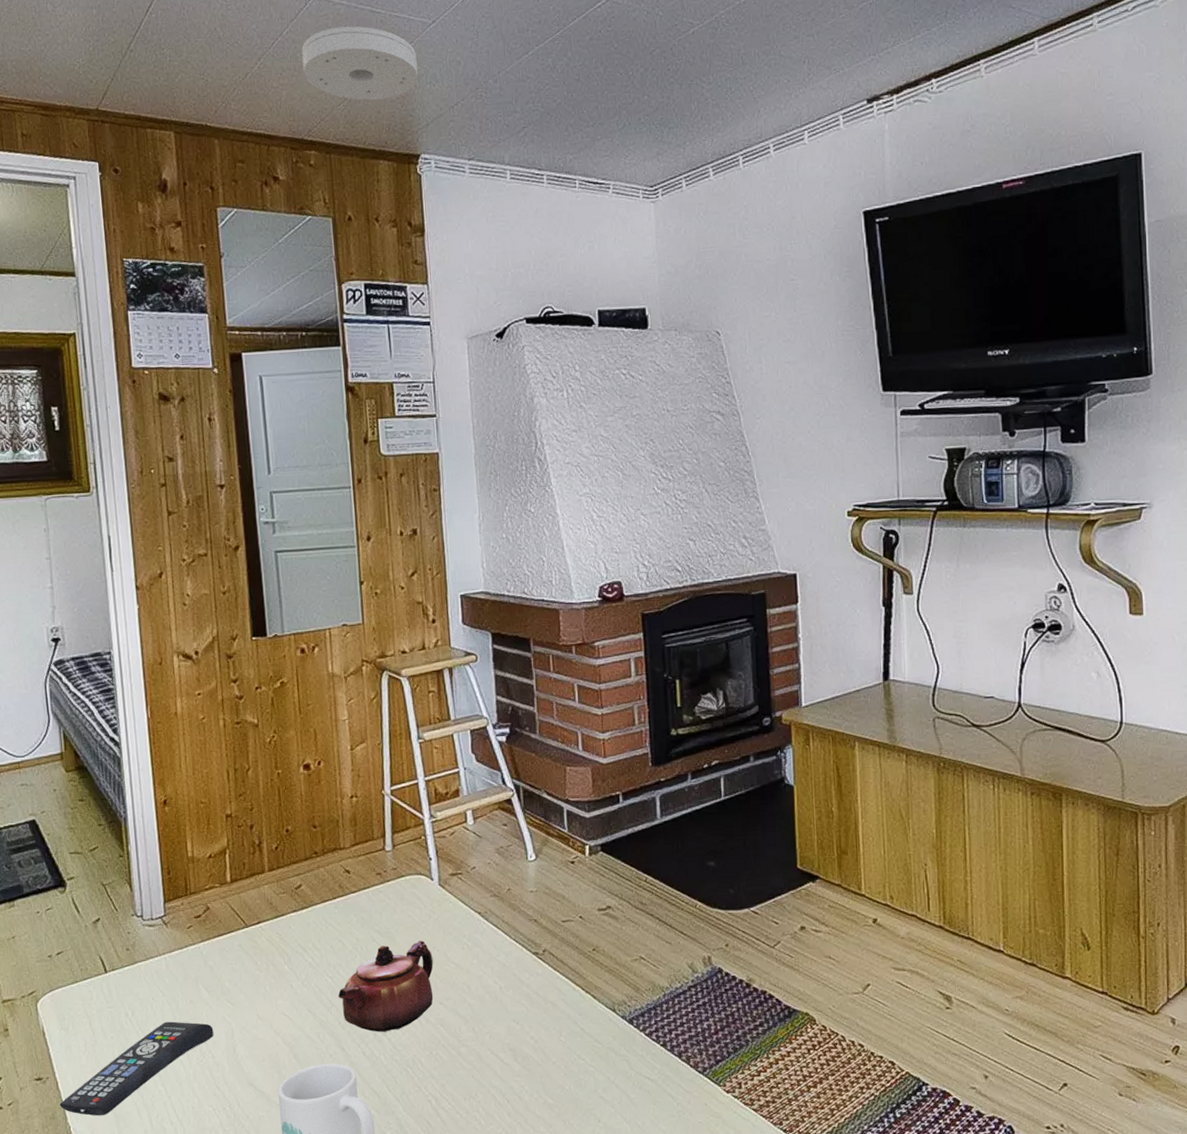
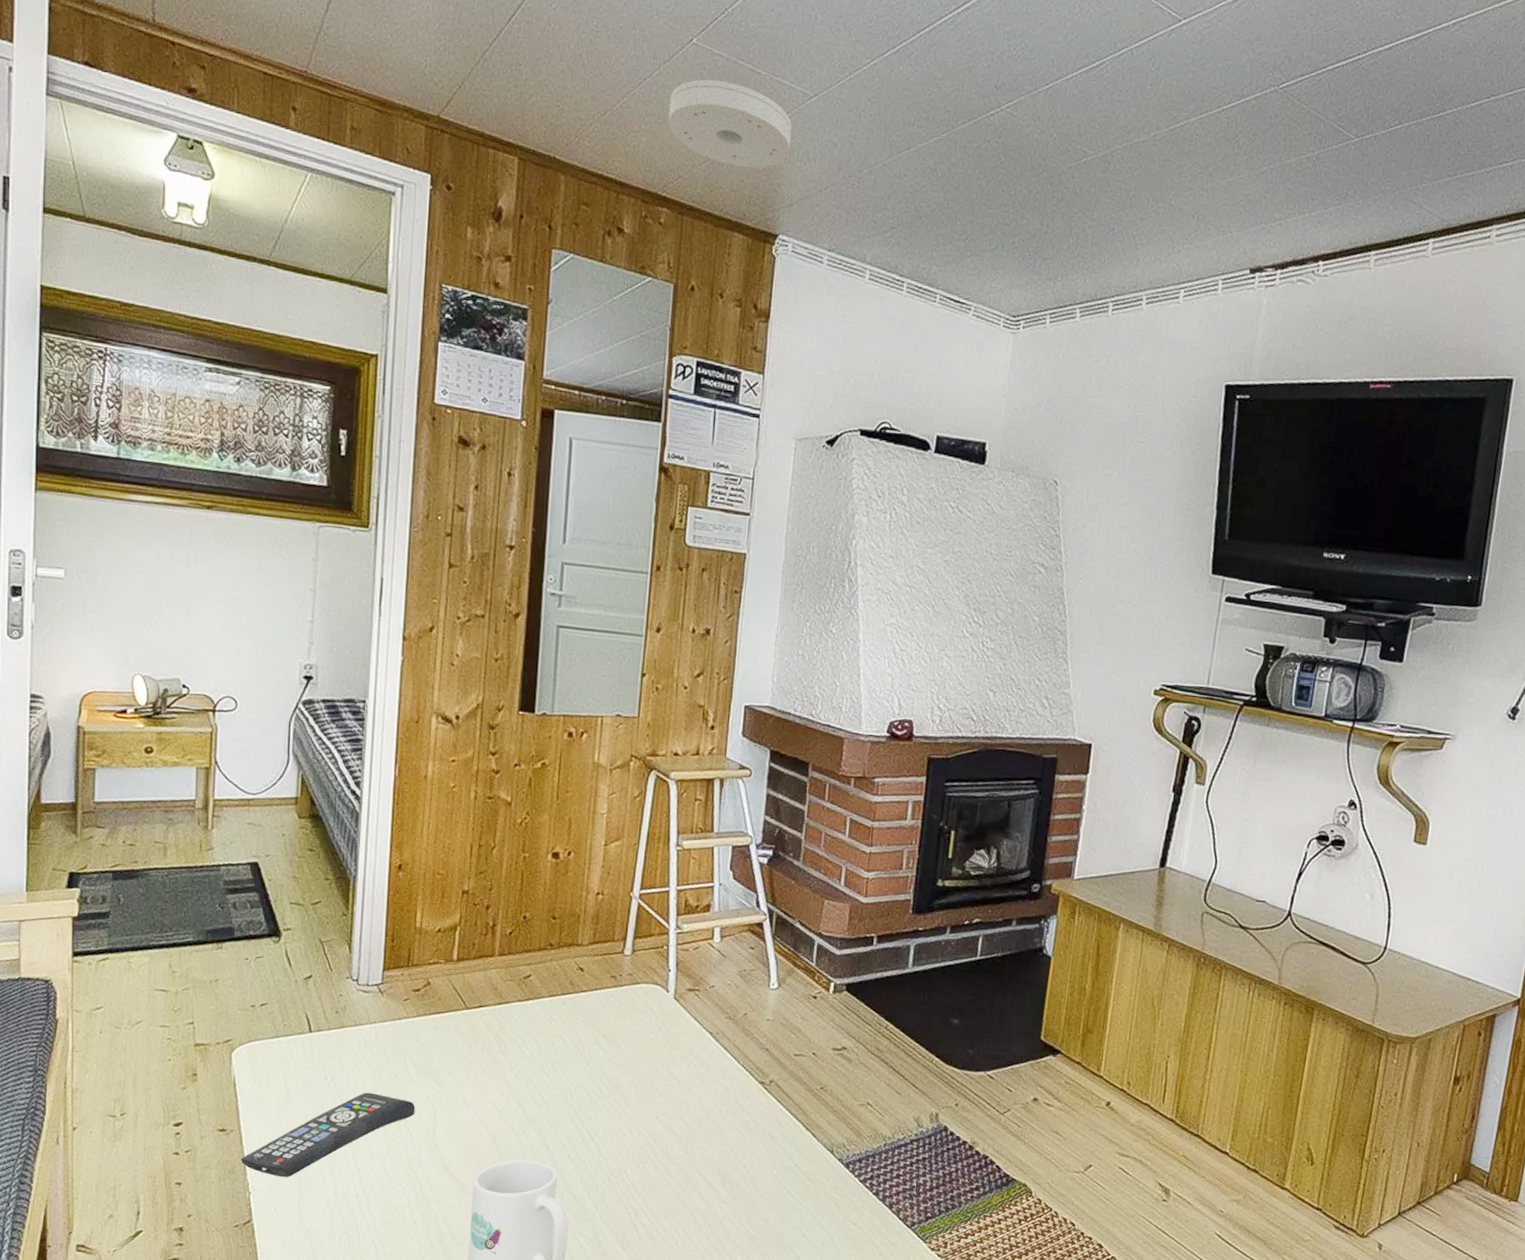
teapot: present [338,940,433,1032] -> none [552,1050,656,1138]

